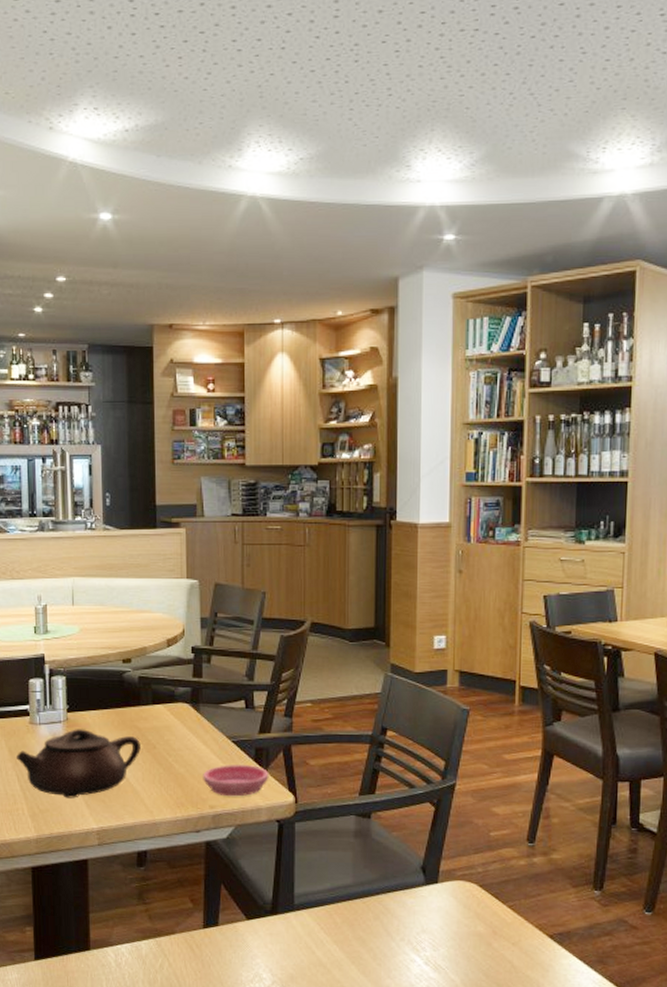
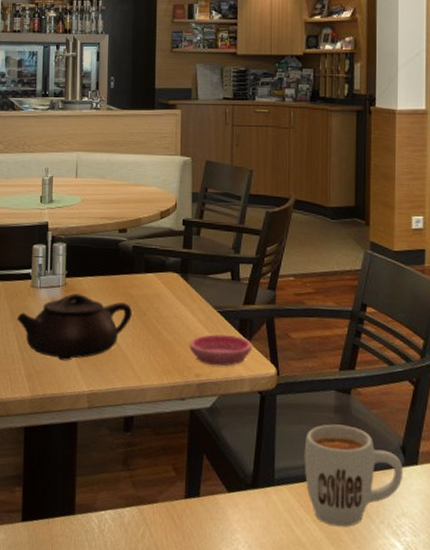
coffee cup: none [324,848,424,947] -> present [304,424,404,527]

